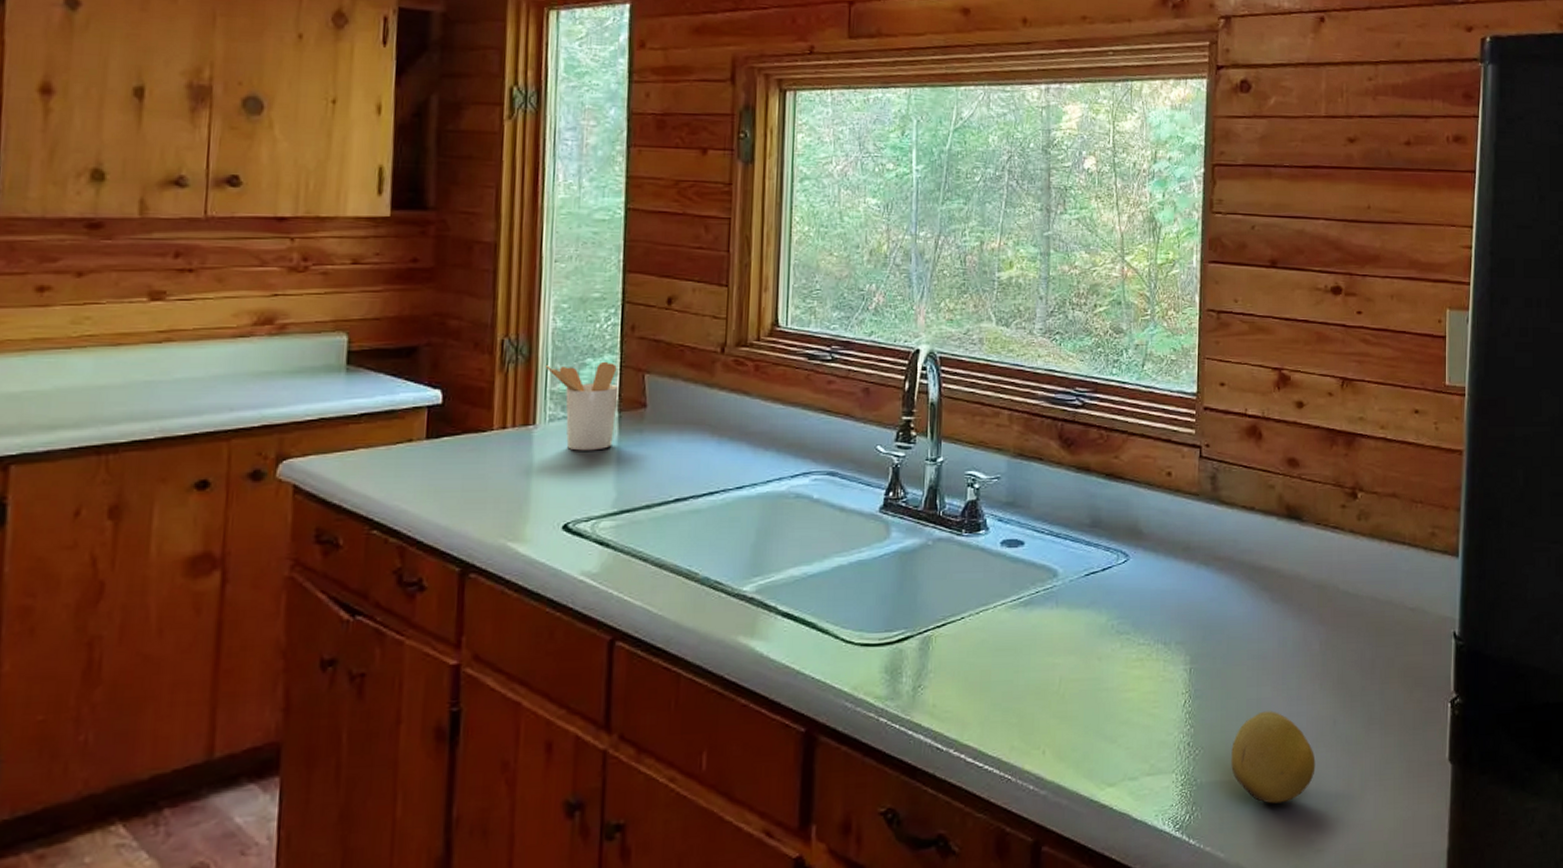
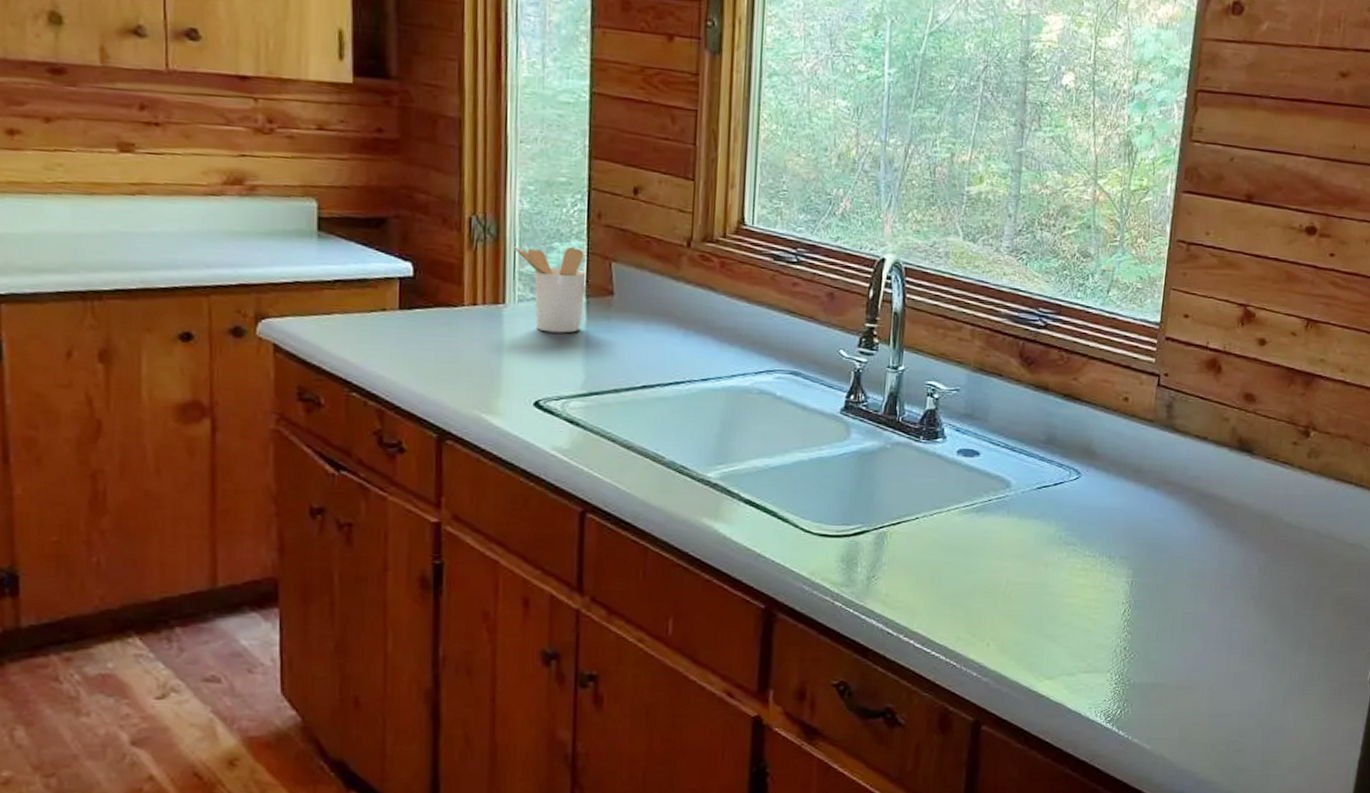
fruit: present [1231,711,1316,804] -> none [1163,625,1244,707]

